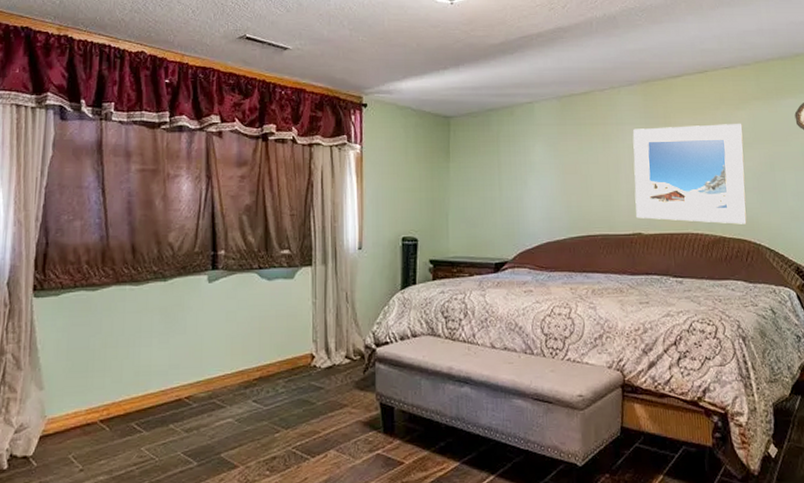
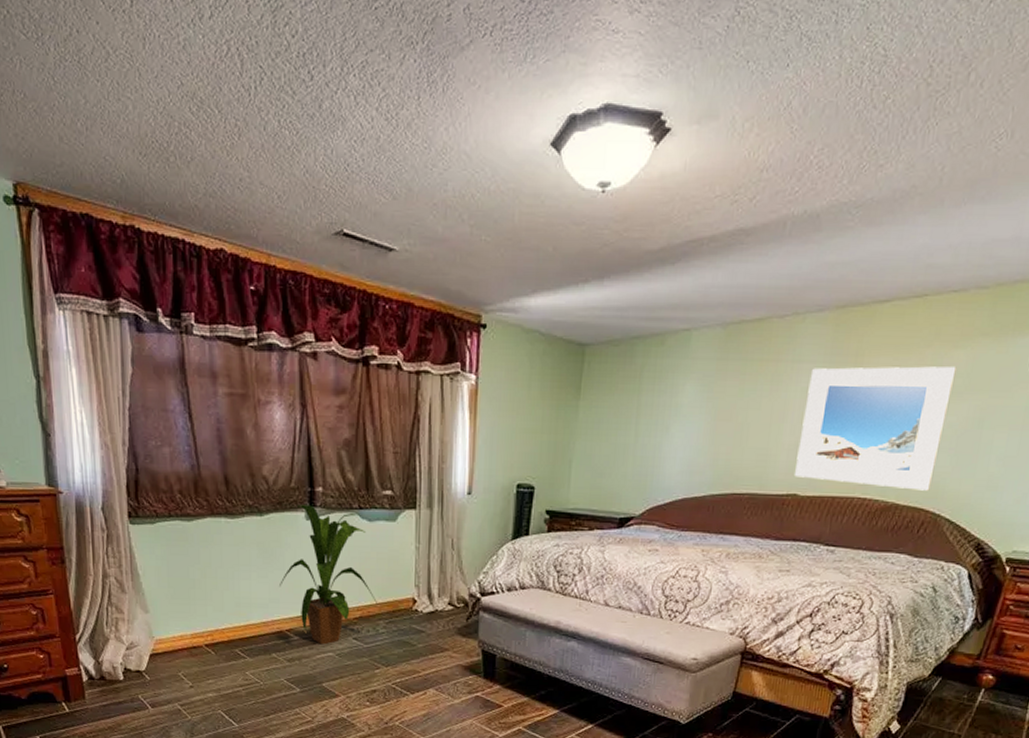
house plant: none [180,268,278,411] -> present [280,505,378,645]

